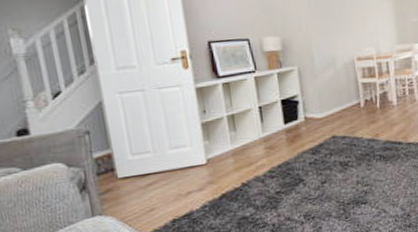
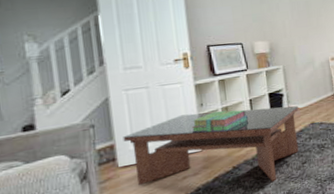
coffee table: none [120,115,317,202] -> present [123,106,299,186]
stack of books: none [194,118,257,144] -> present [192,109,248,133]

